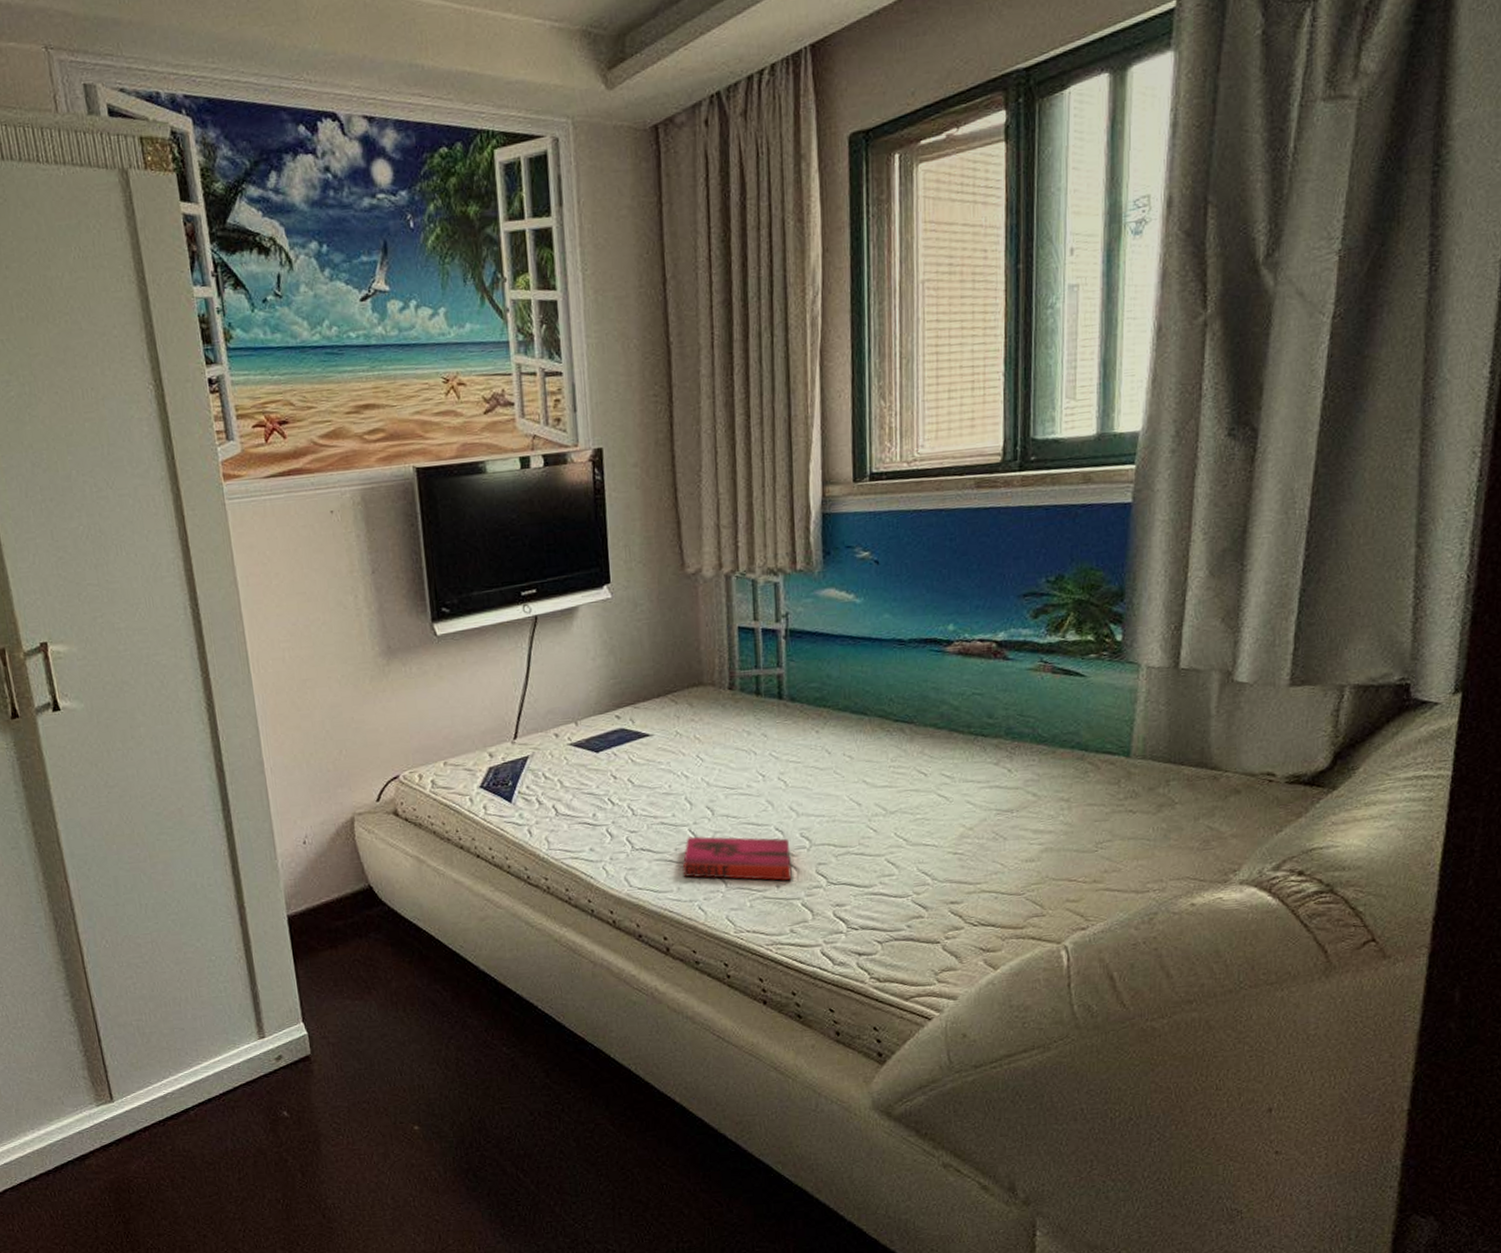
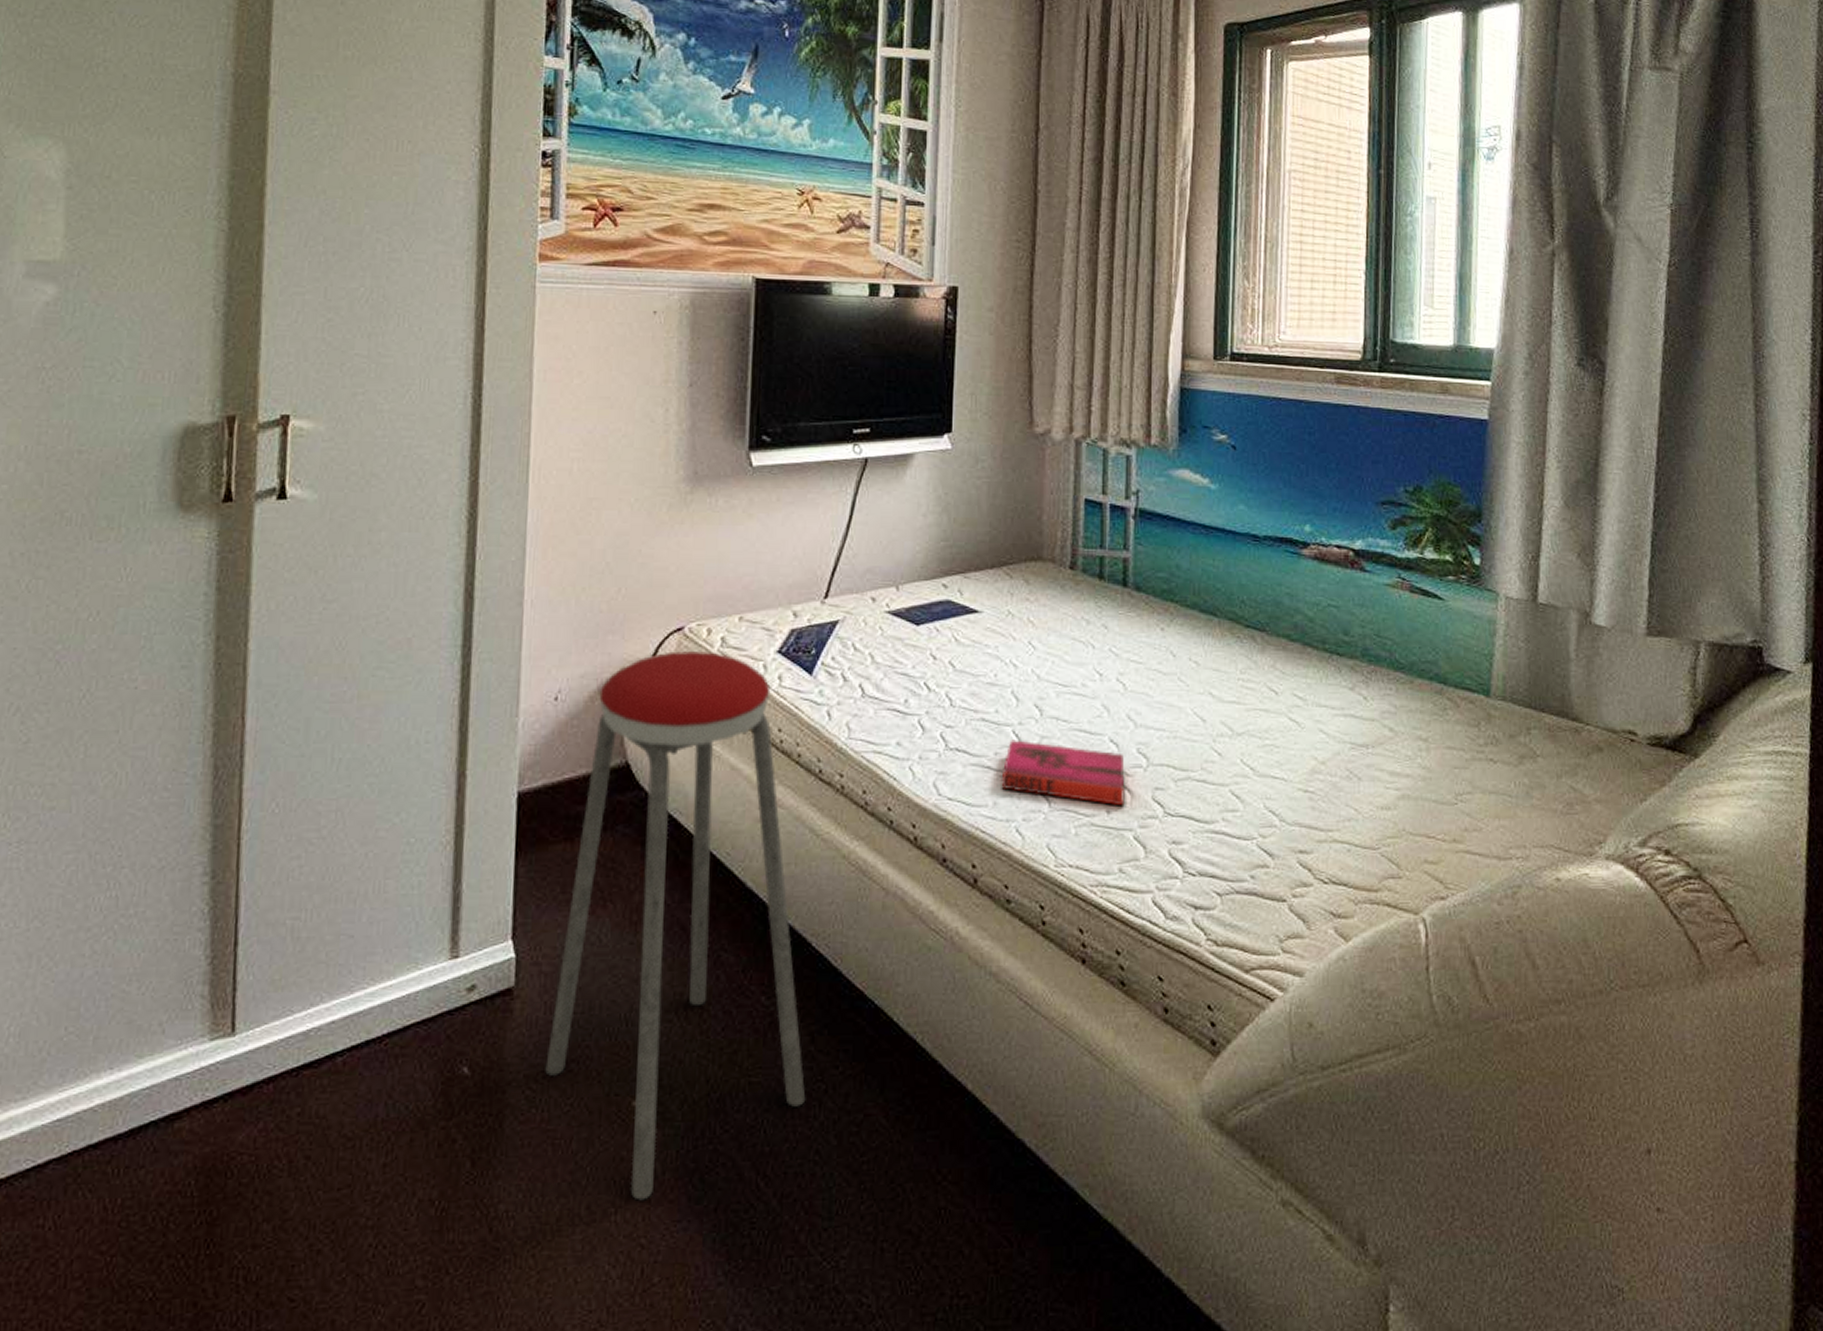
music stool: none [338,792,548,1192] -> present [545,650,806,1201]

